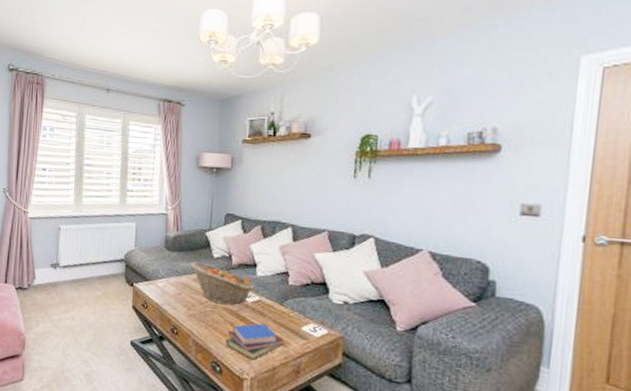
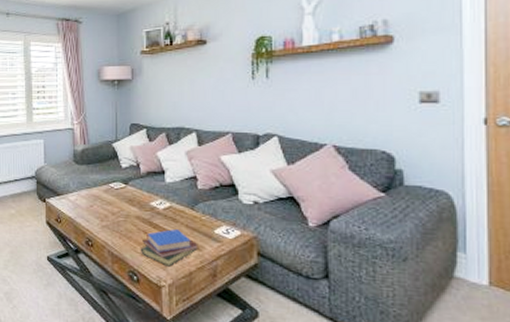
fruit basket: present [190,261,255,306] -> none [100,173,165,214]

